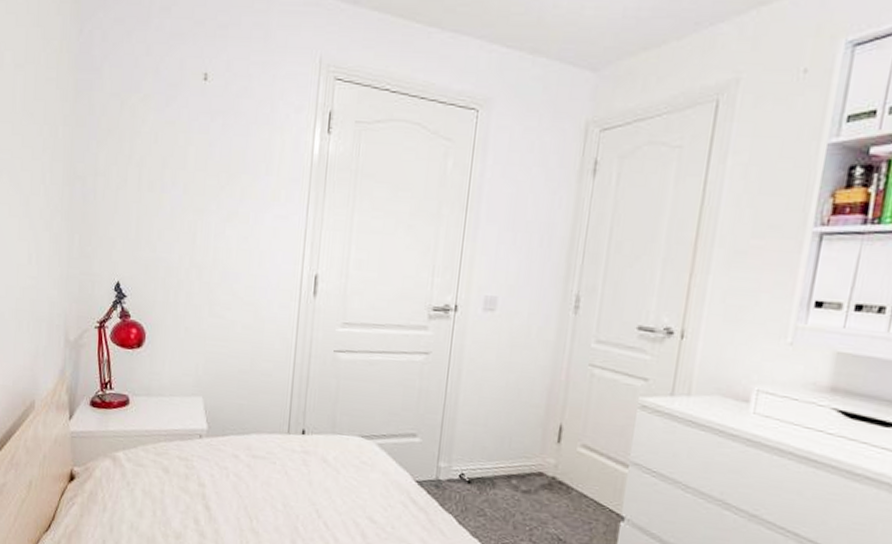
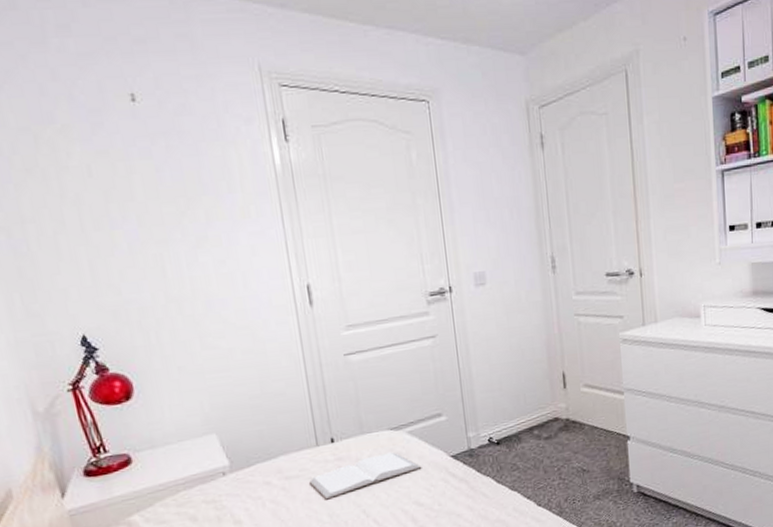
book: none [273,458,384,489] -> present [309,452,422,500]

